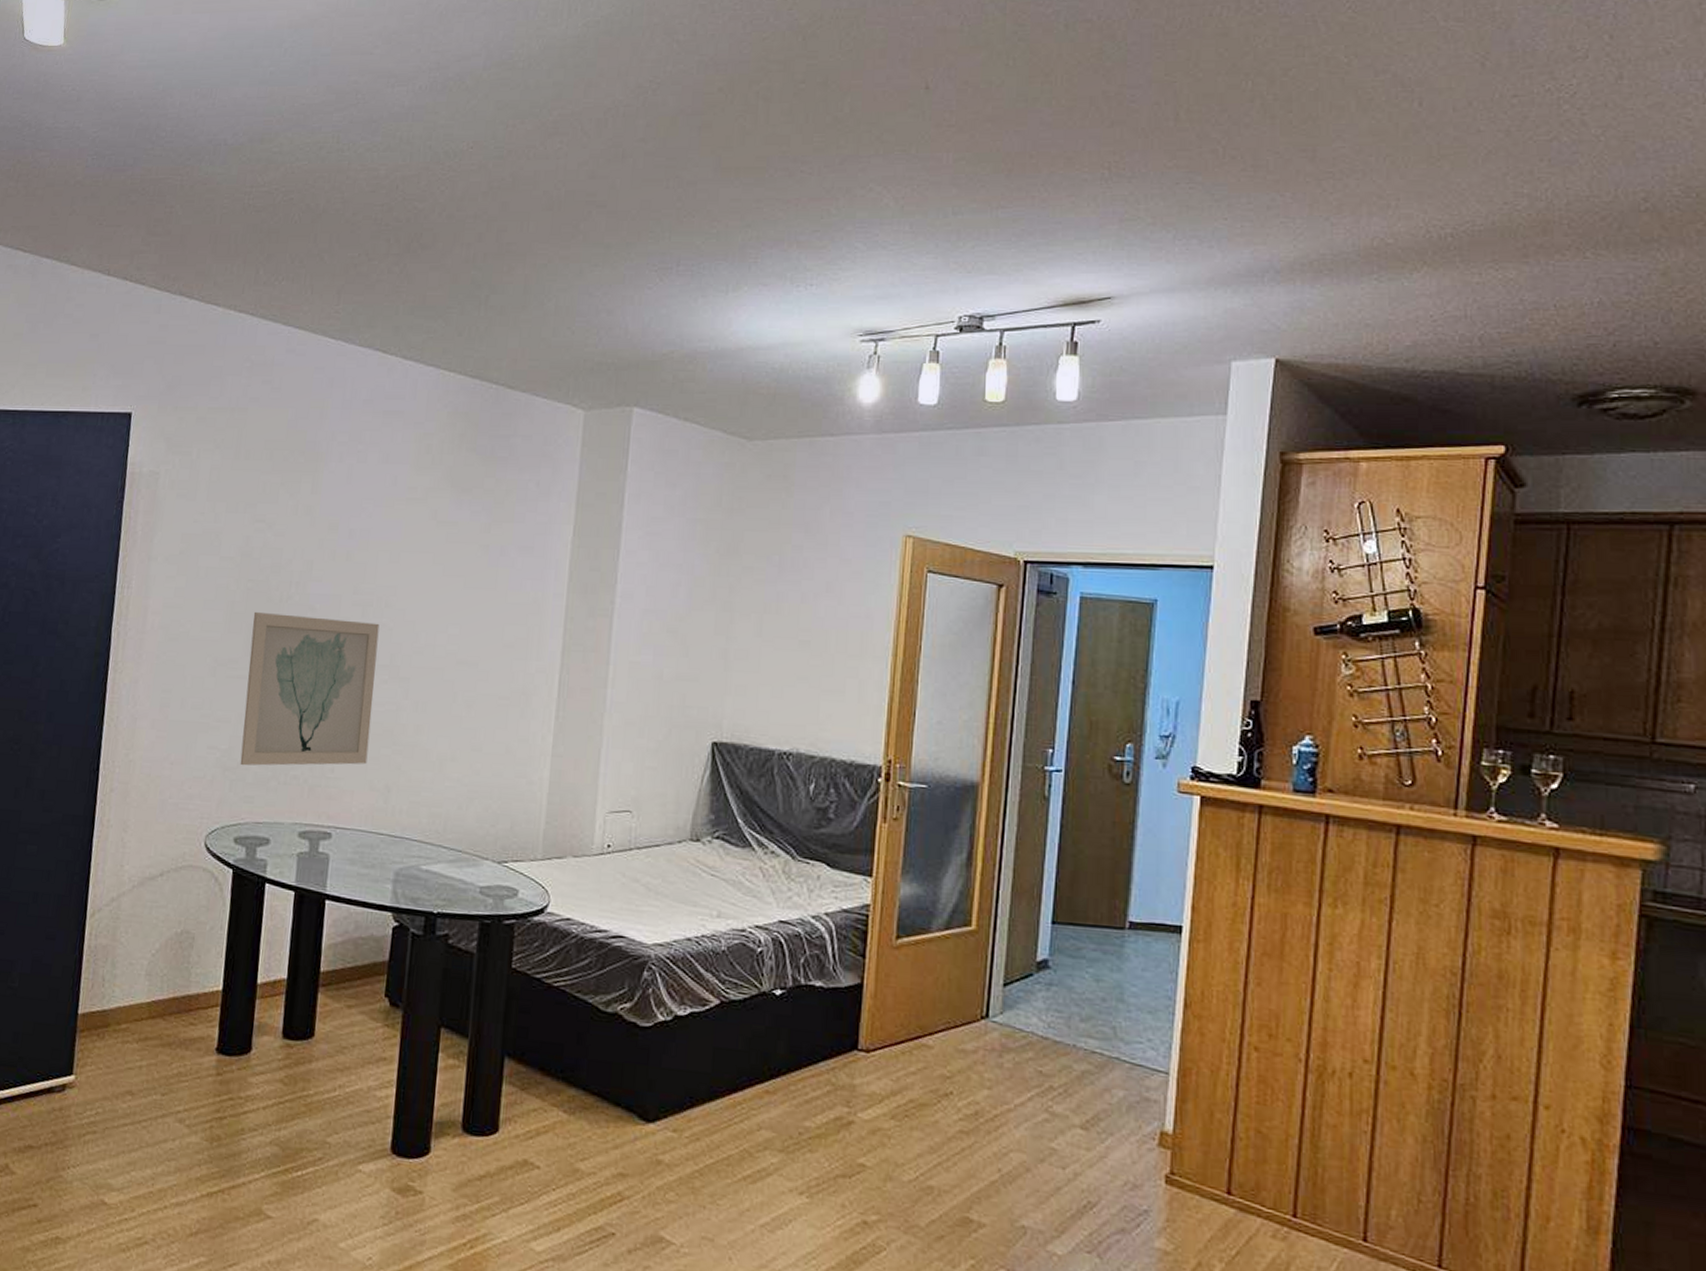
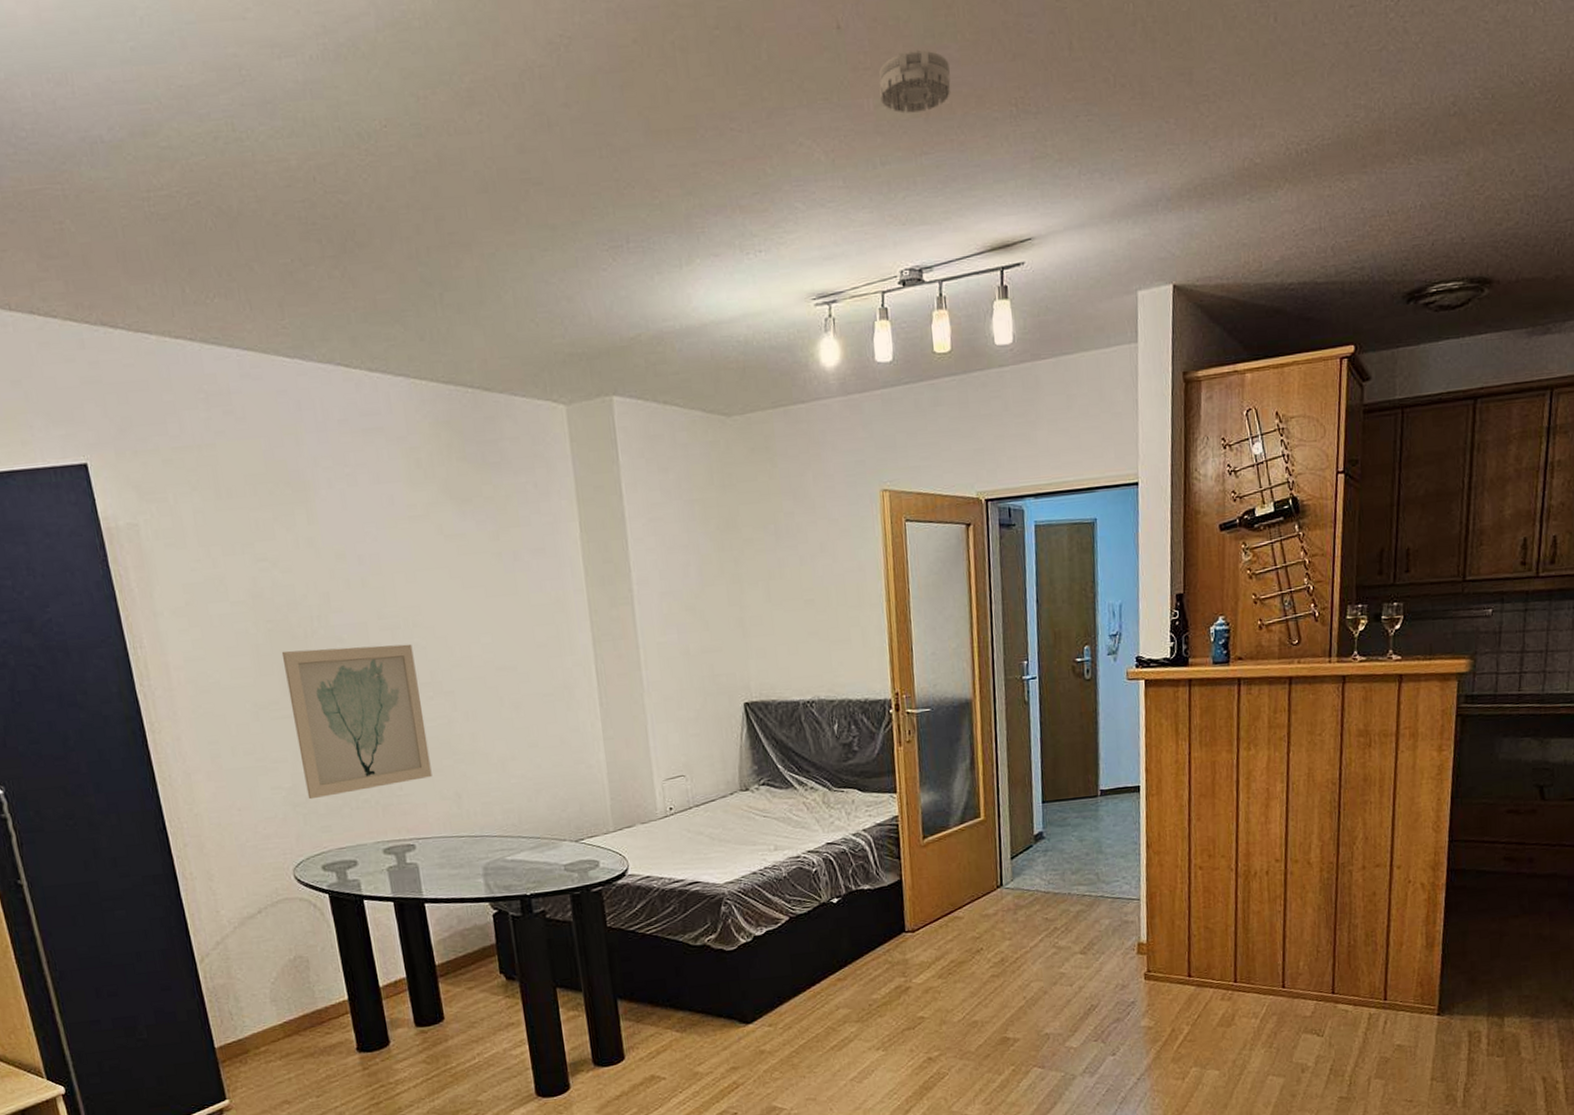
smoke detector: none [961,111,1040,169] -> present [878,48,951,114]

